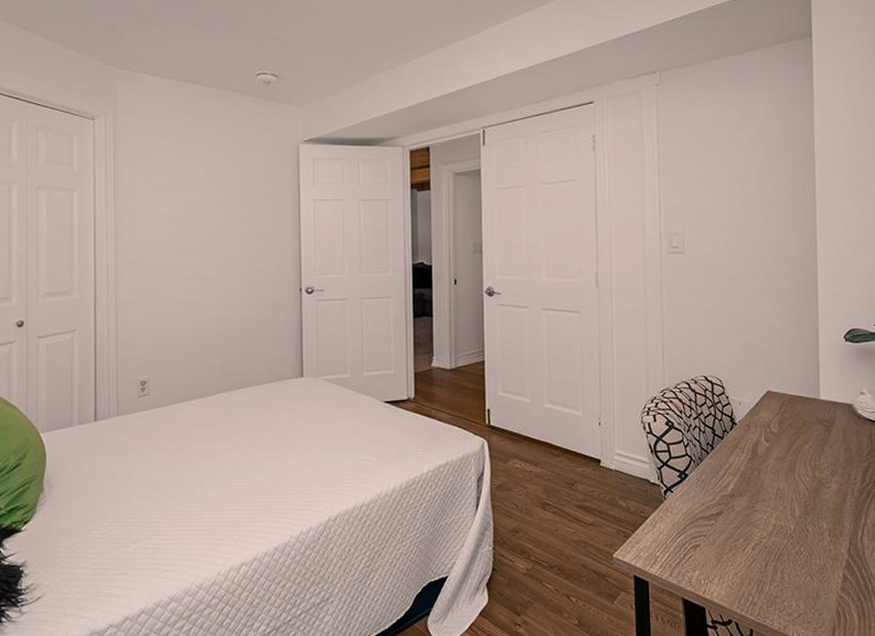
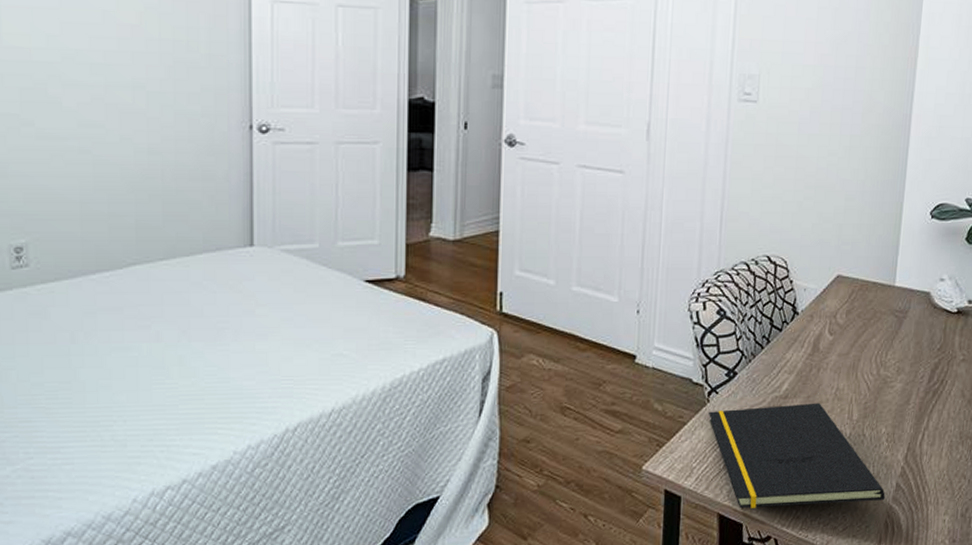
notepad: none [666,501,834,594] -> present [709,402,885,509]

